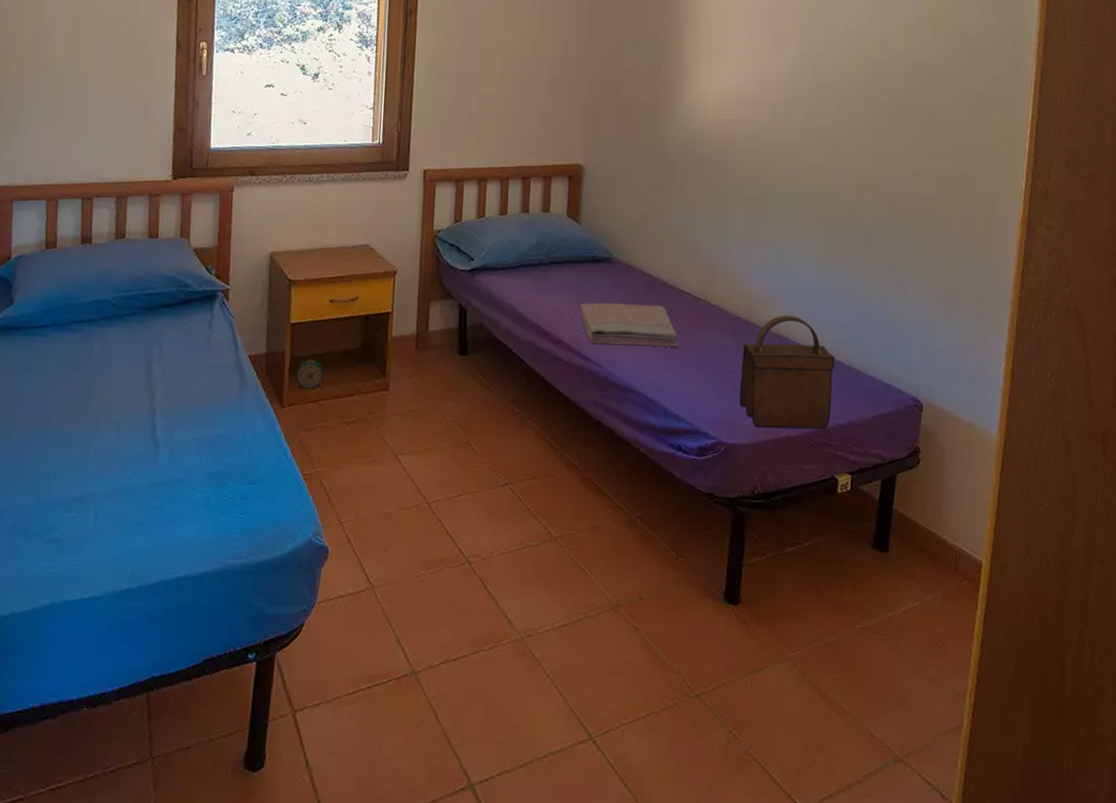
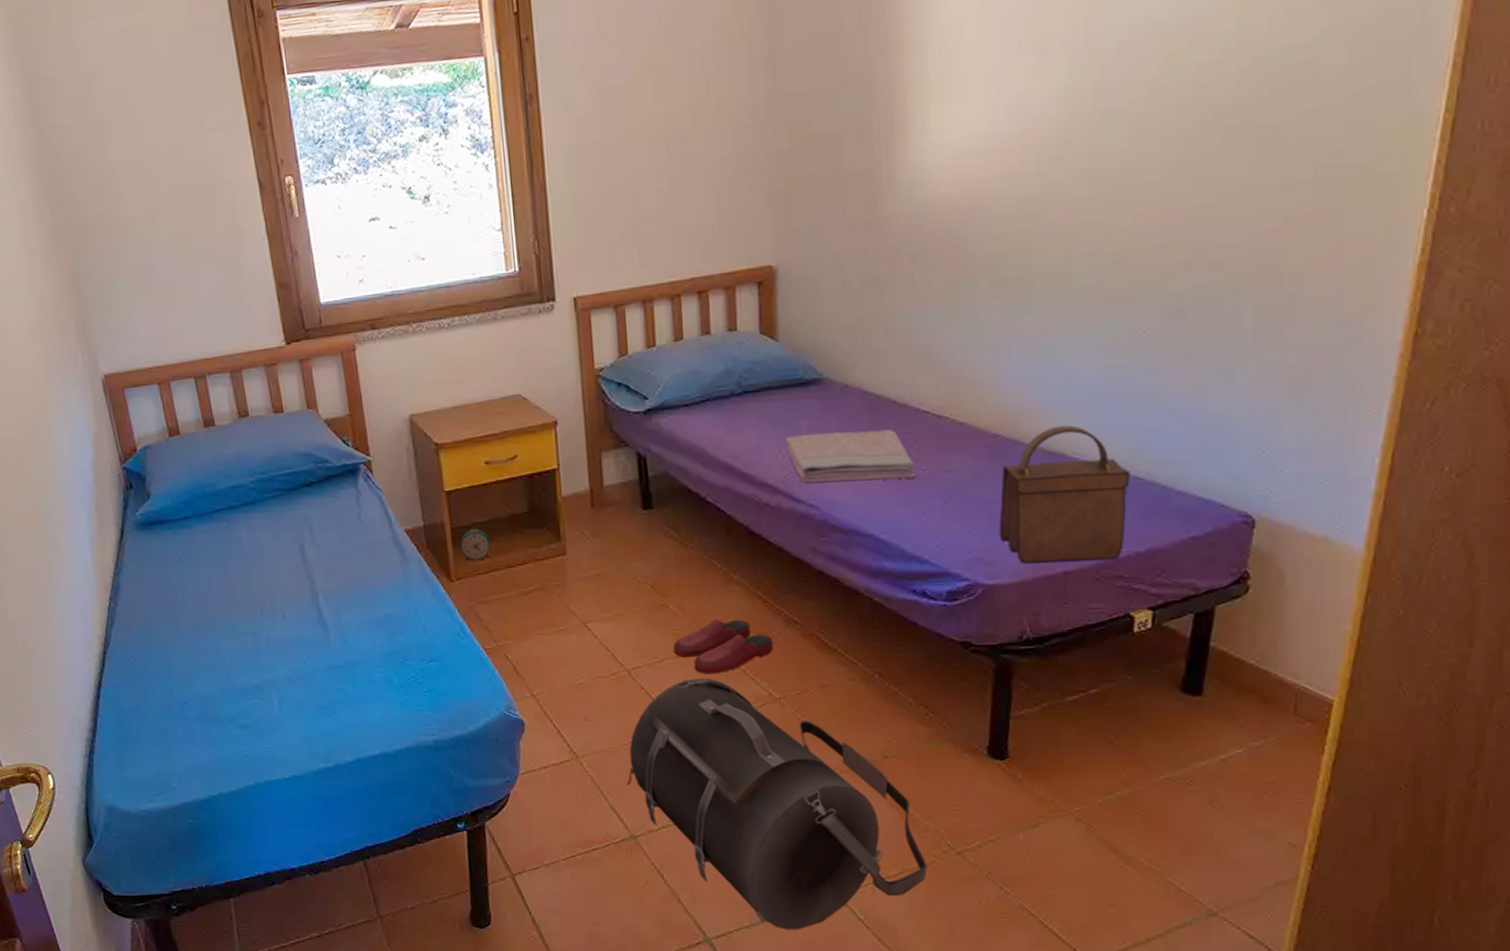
duffel bag: none [415,514,670,775] -> present [627,677,927,930]
slippers: none [471,459,556,511] -> present [674,619,773,674]

